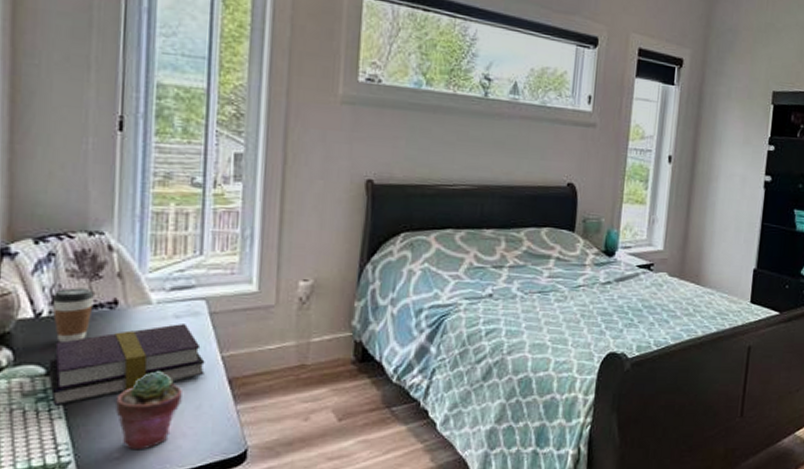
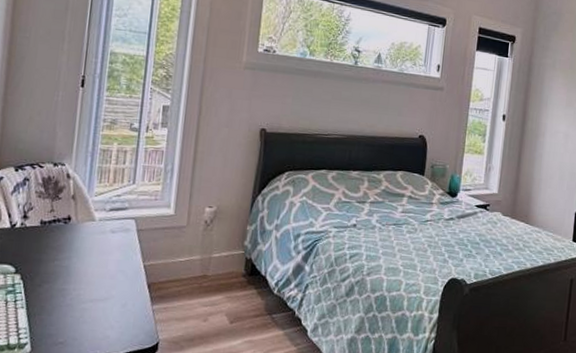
book: present [48,324,205,406] -> none [16,237,131,298]
coffee cup: present [52,288,94,342] -> none [24,206,54,248]
potted succulent: present [116,371,182,450] -> none [63,274,113,338]

